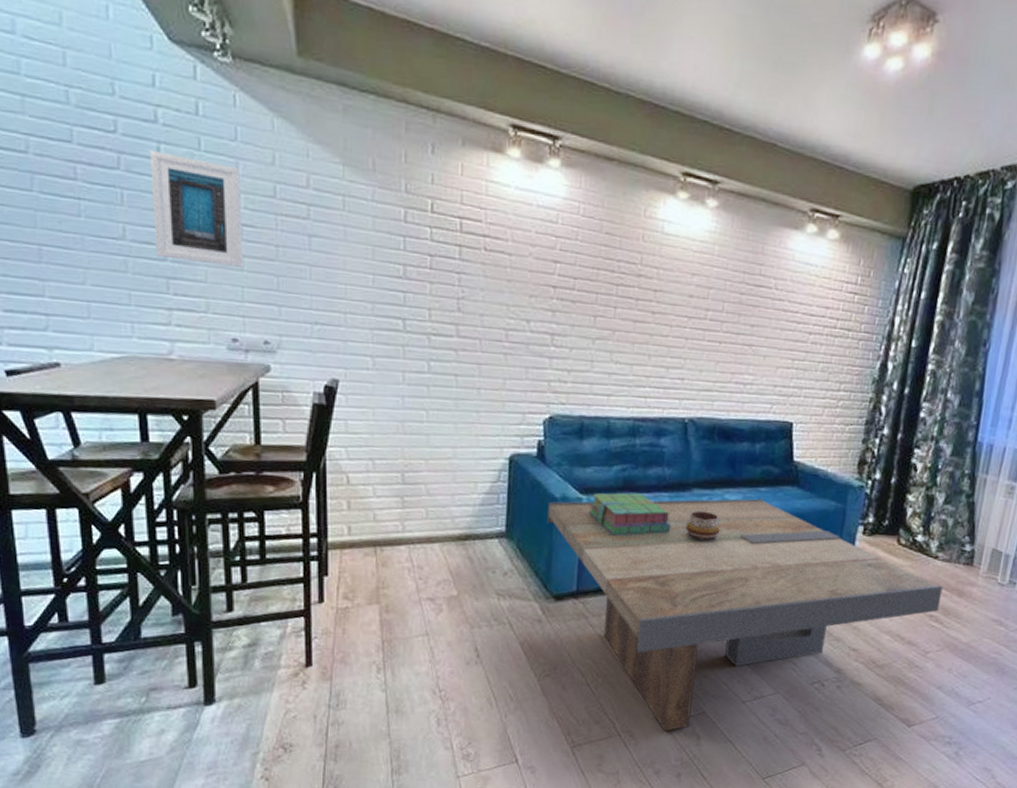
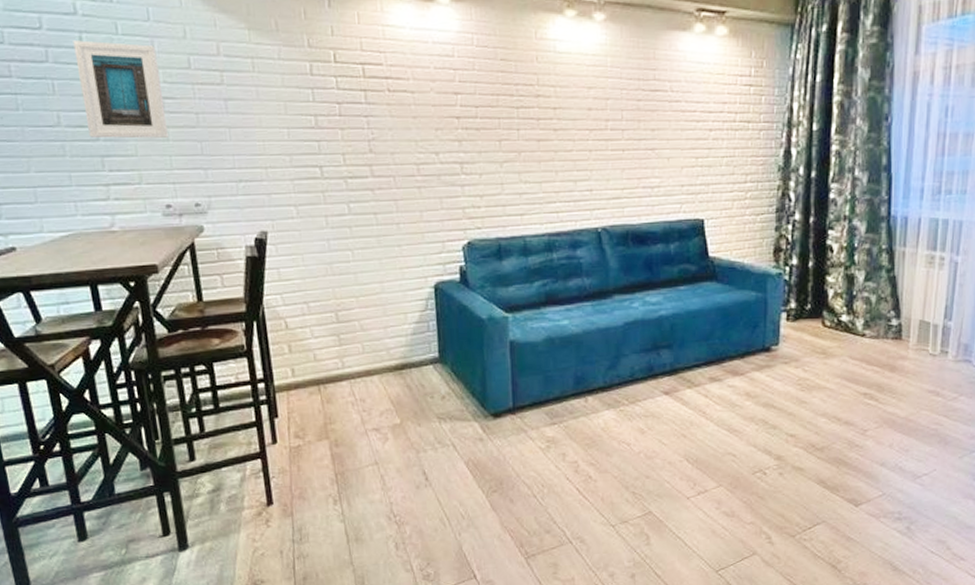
coffee table: present [547,498,943,732] -> none [476,298,874,534]
stack of books: present [588,492,671,536] -> none [515,306,597,350]
decorative bowl: present [685,510,720,541] -> none [611,315,645,345]

